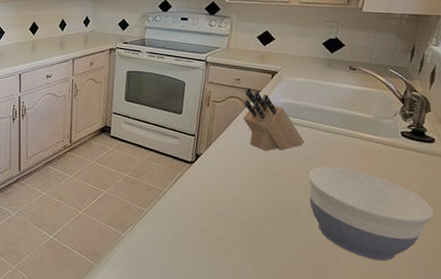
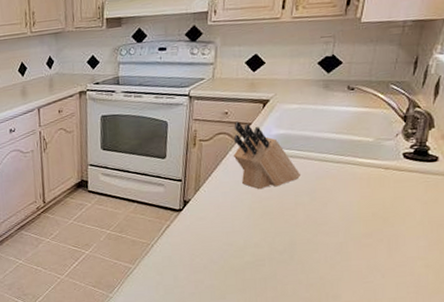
bowl: present [309,167,434,261] -> none [306,198,436,291]

